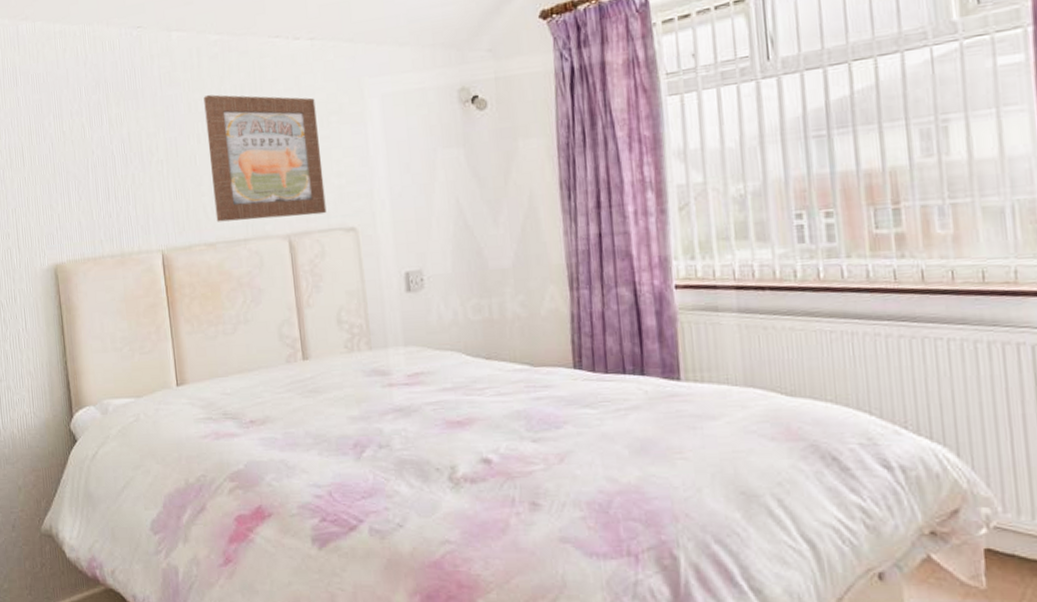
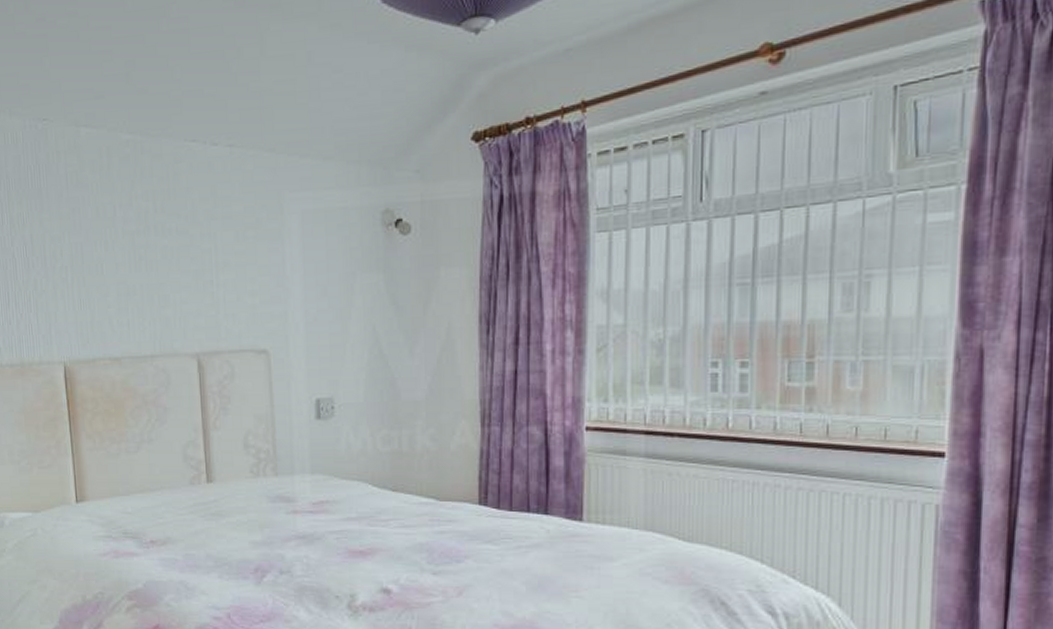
wall art: present [203,94,327,222] -> none [113,198,238,336]

